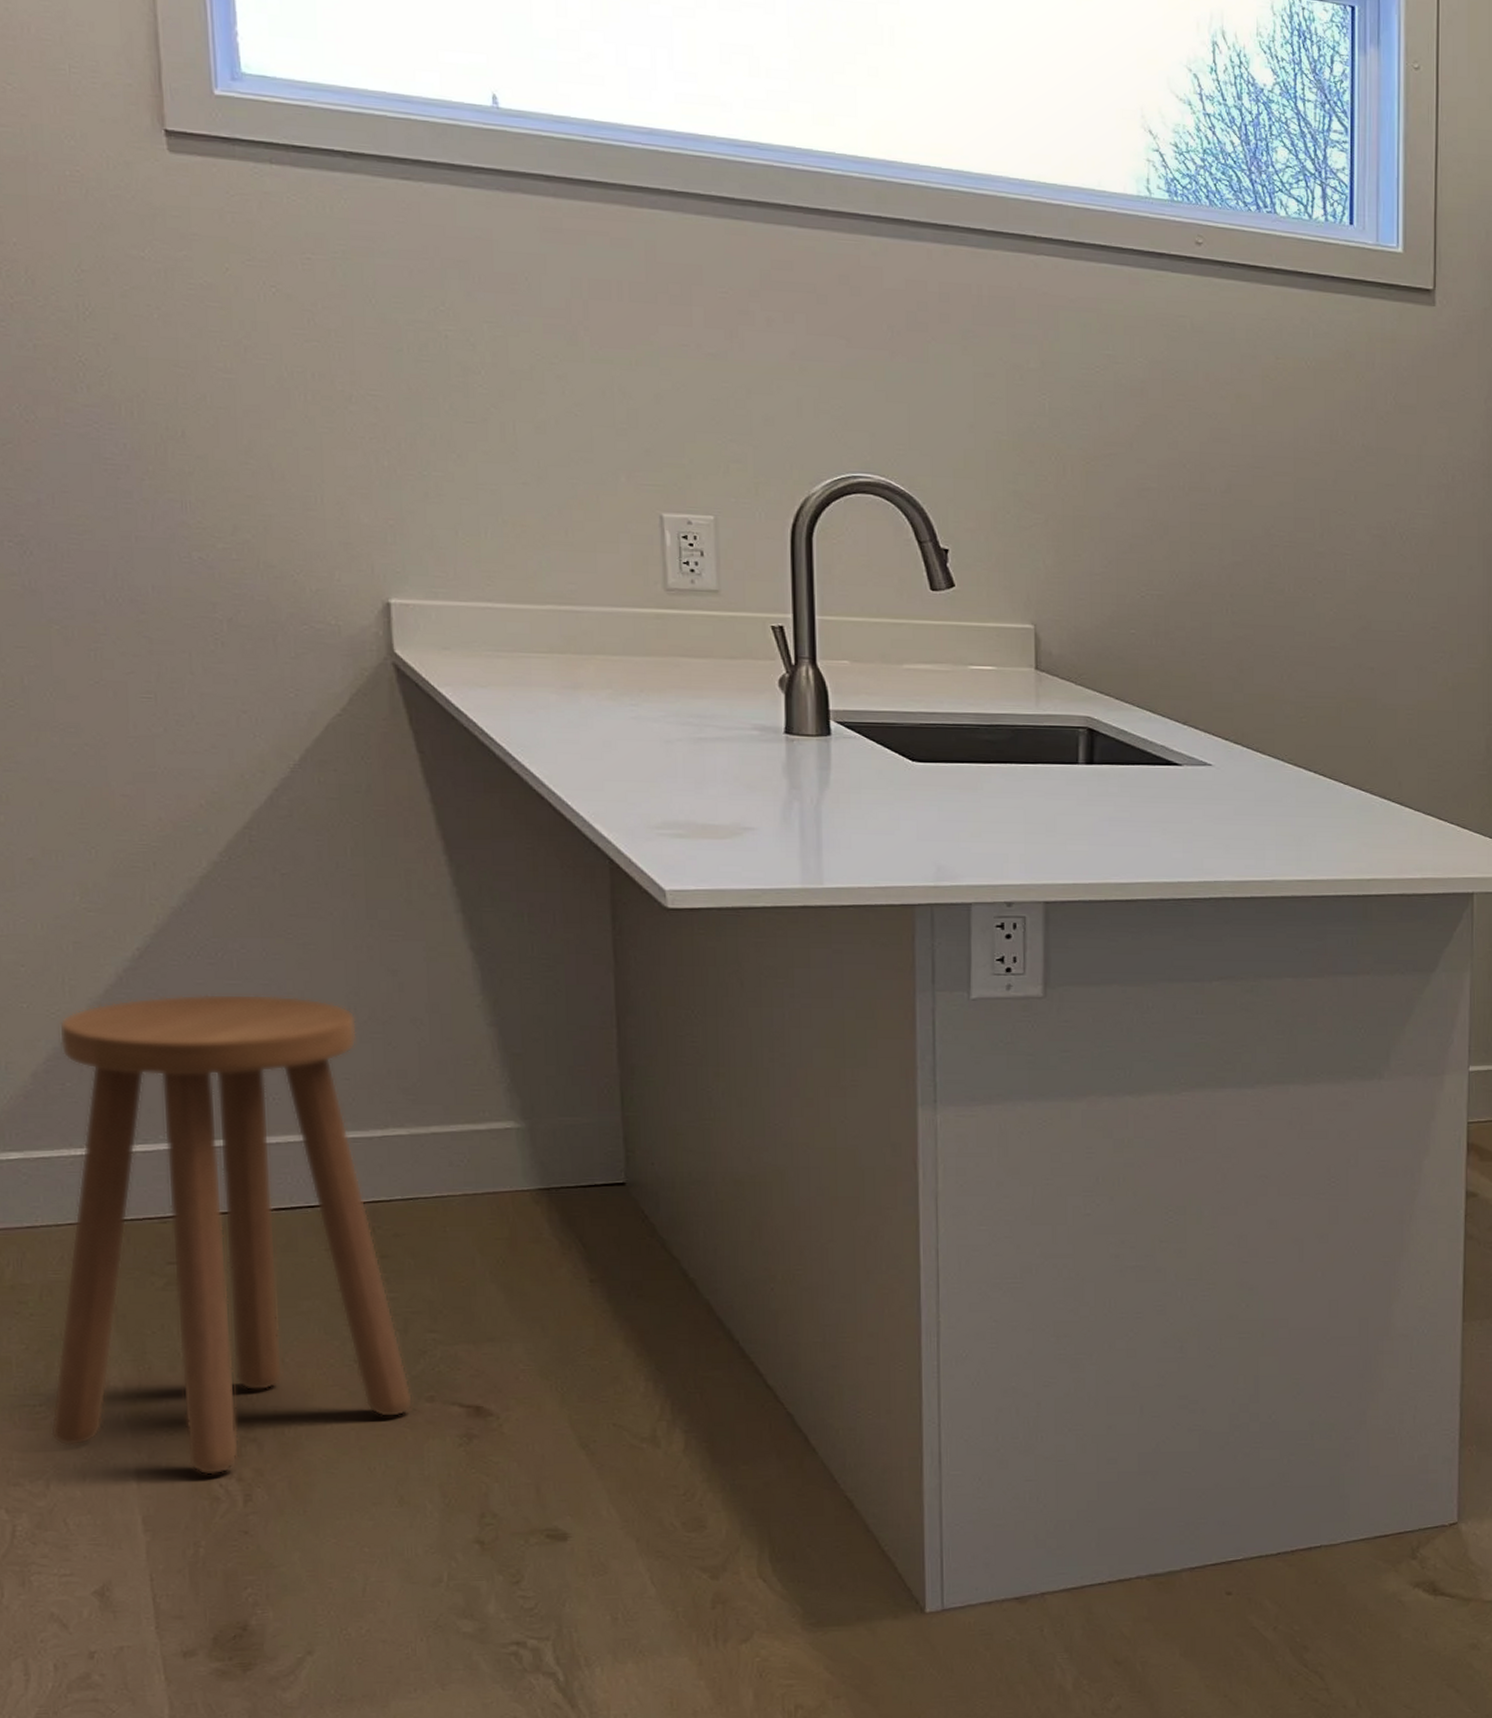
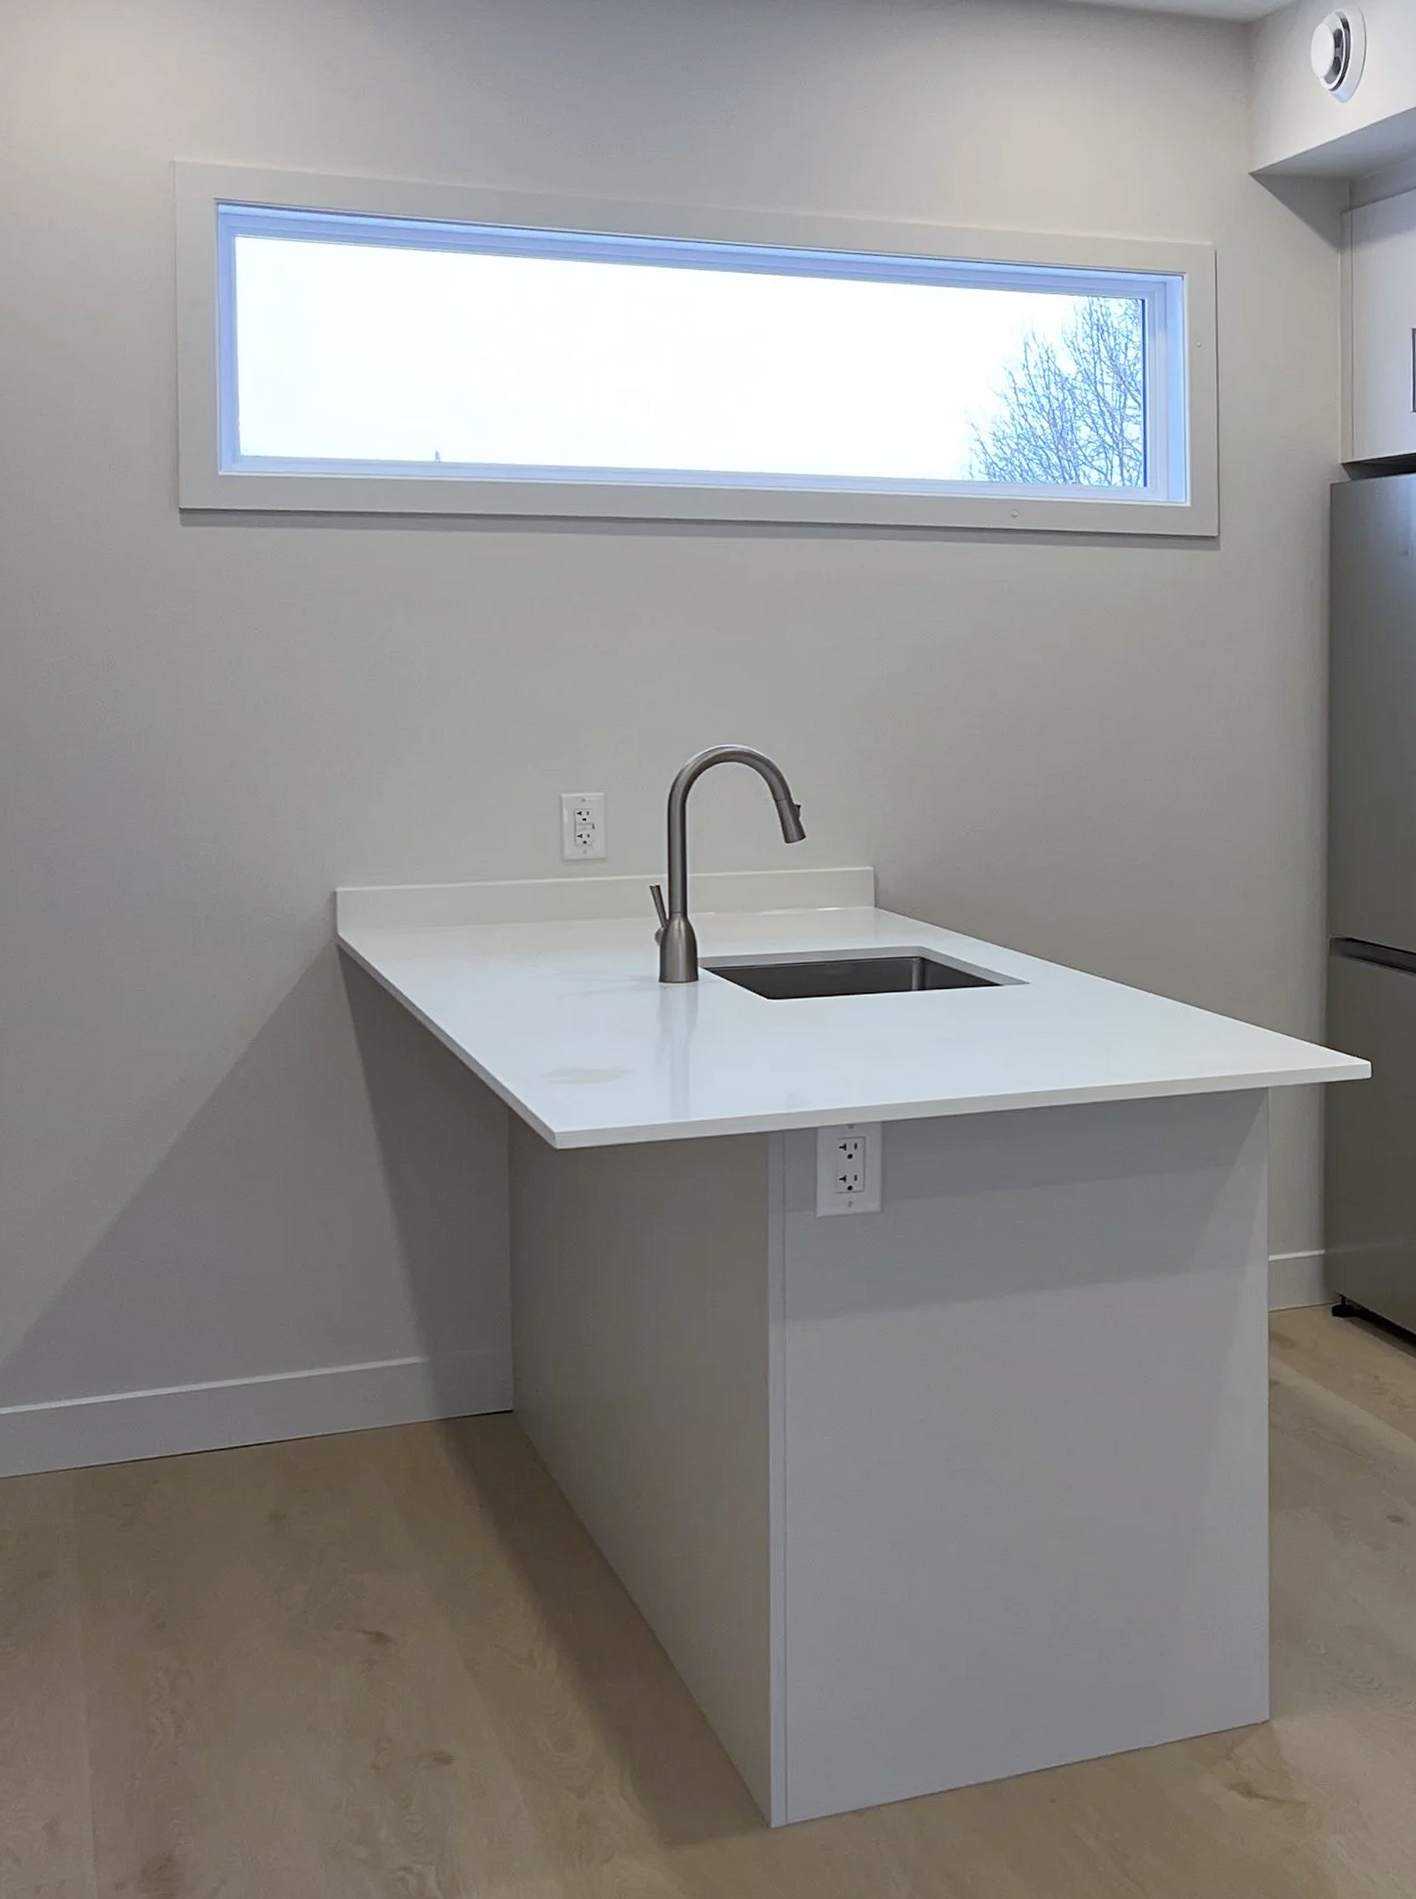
stool: present [50,993,414,1475] -> none [17,1250,324,1708]

